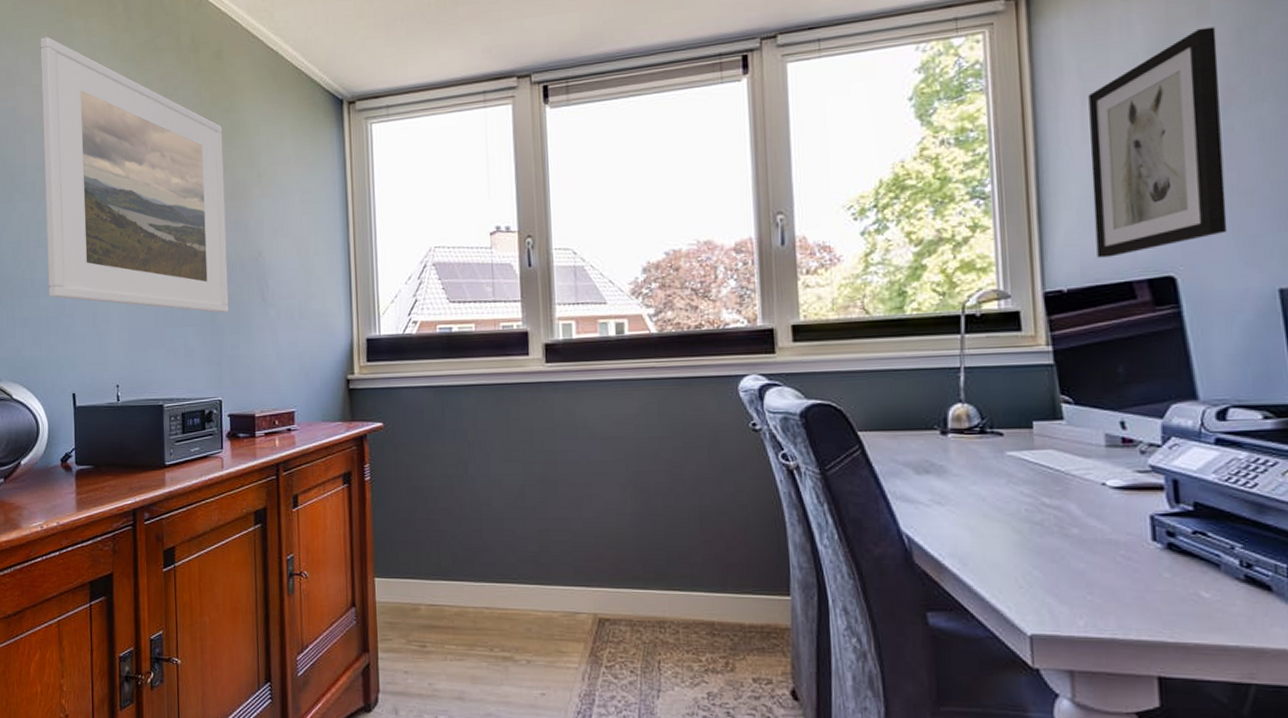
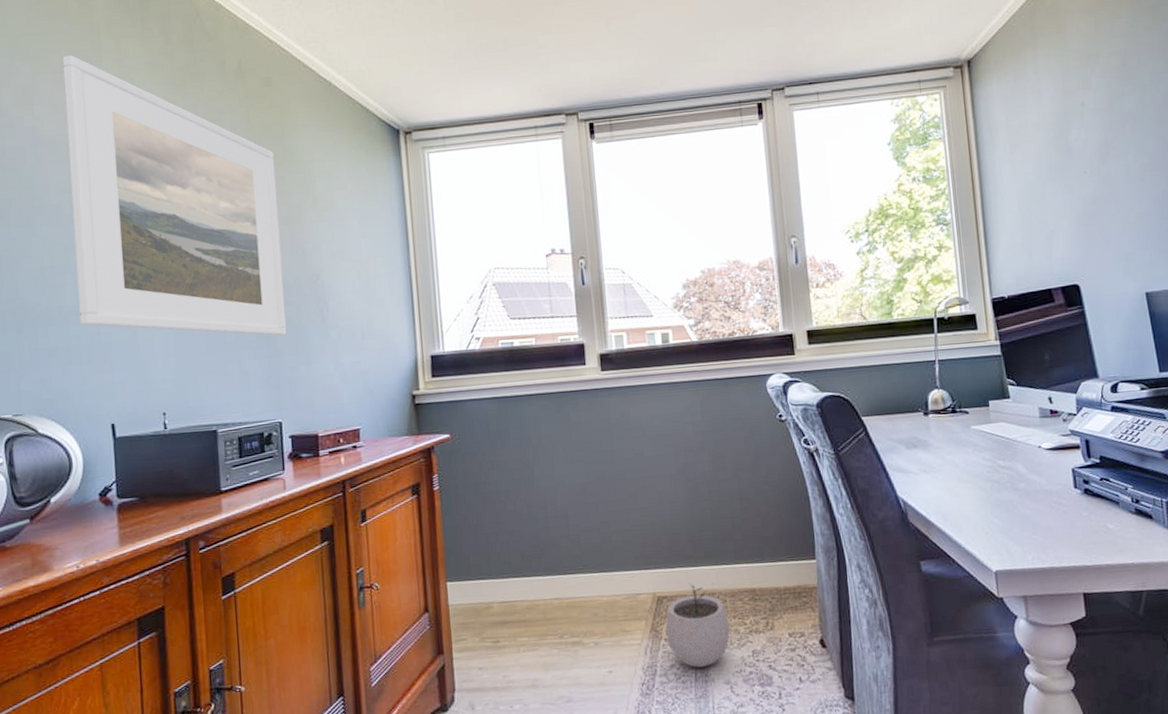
plant pot: none [607,607,682,703] -> present [666,583,730,668]
wall art: present [1088,26,1228,258] -> none [1015,96,1111,271]

